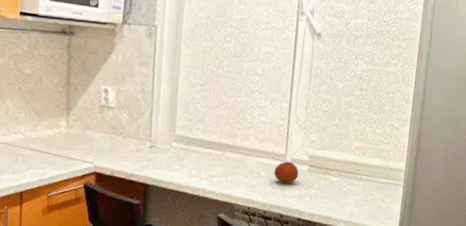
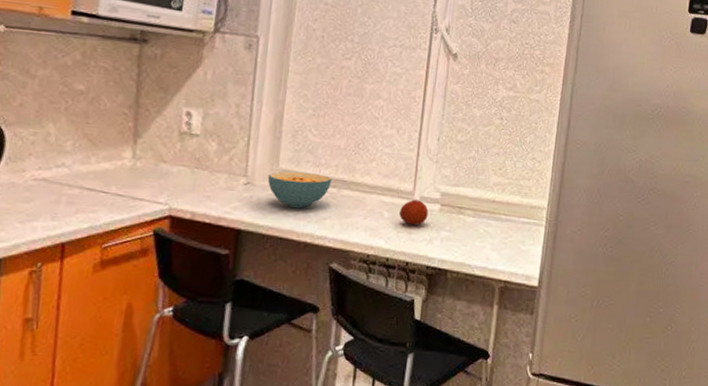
cereal bowl: none [167,137,218,168] -> present [267,172,333,209]

